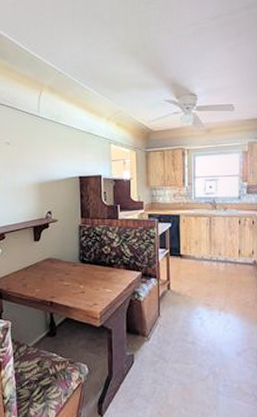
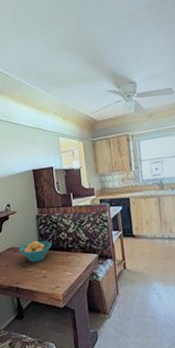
fruit bowl: none [57,253,93,276] -> present [19,240,52,262]

